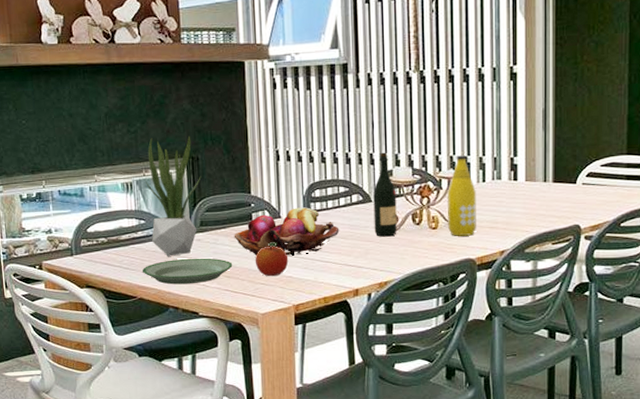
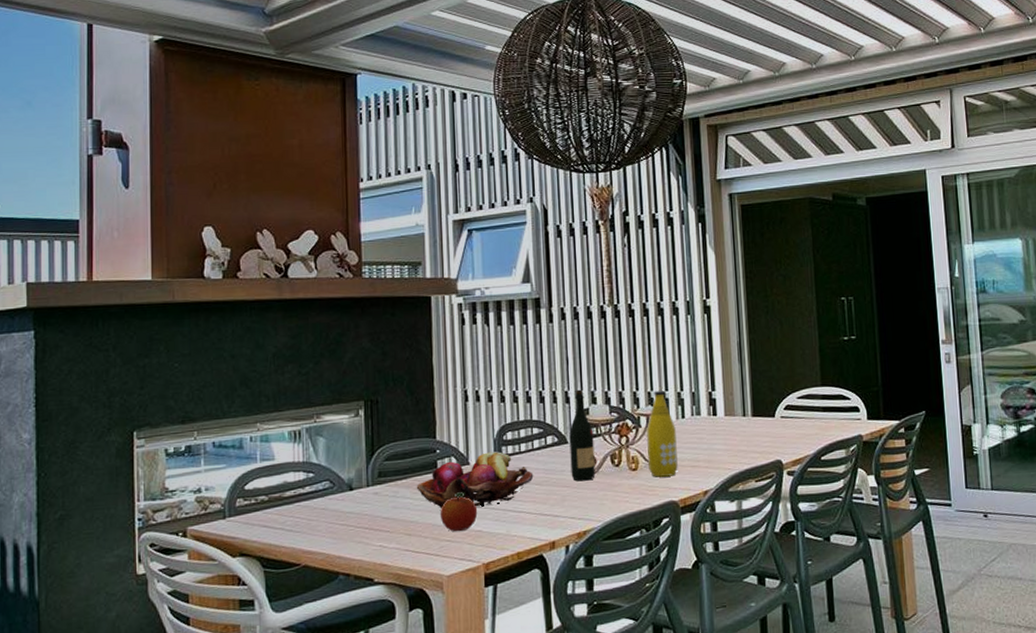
plate: present [142,258,233,285] -> none [308,513,415,547]
potted plant: present [145,135,201,256] -> none [316,376,381,514]

